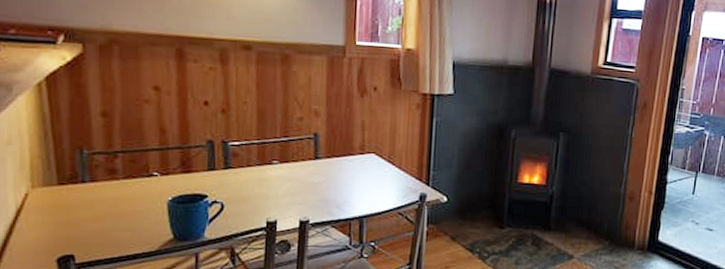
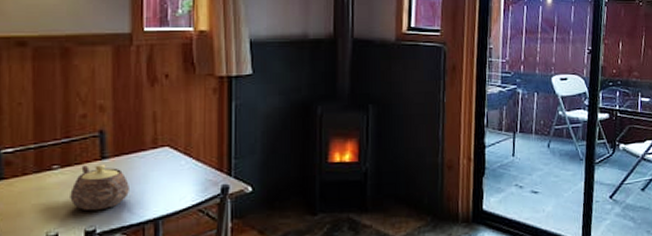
teapot: none [287,163,339,204] -> present [70,165,129,211]

